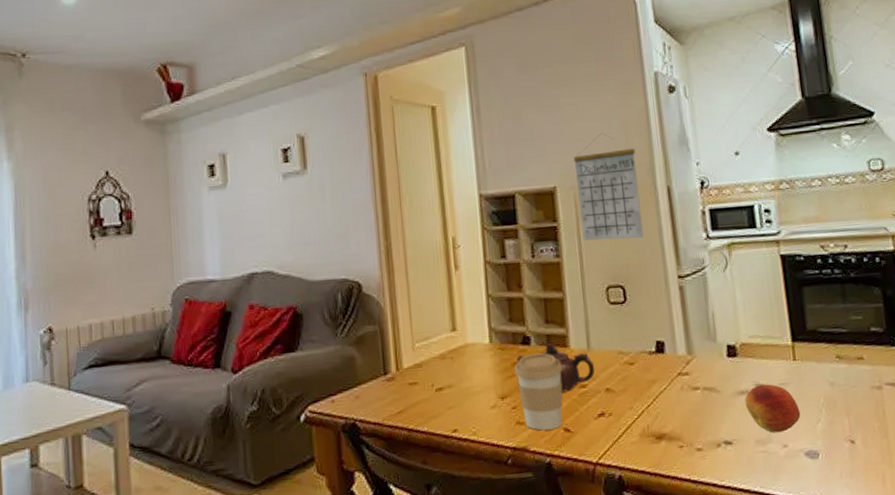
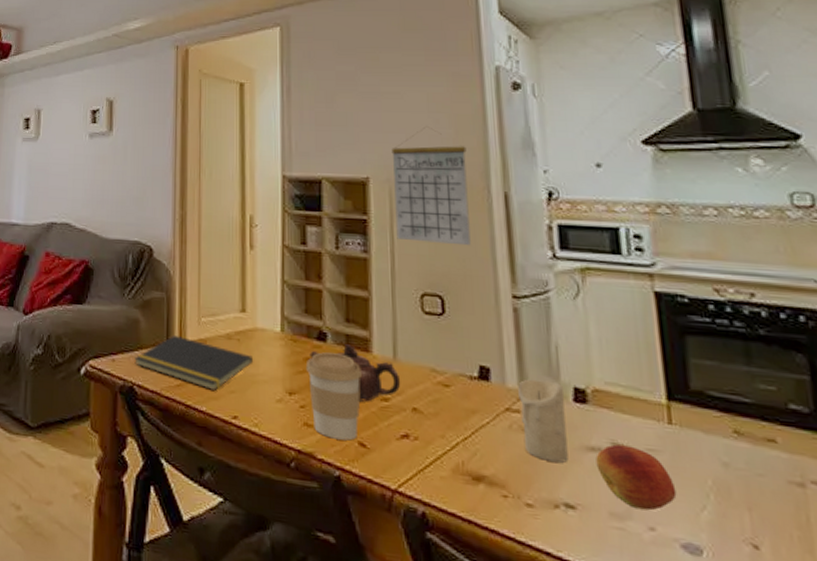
notepad: none [354,364,468,411] -> present [134,335,254,391]
candle: none [686,343,726,410] -> present [518,379,569,463]

